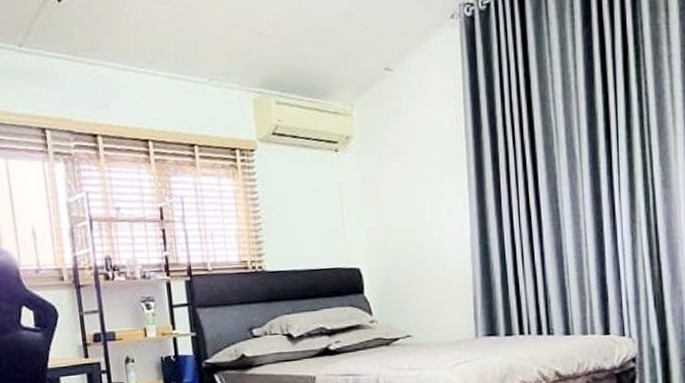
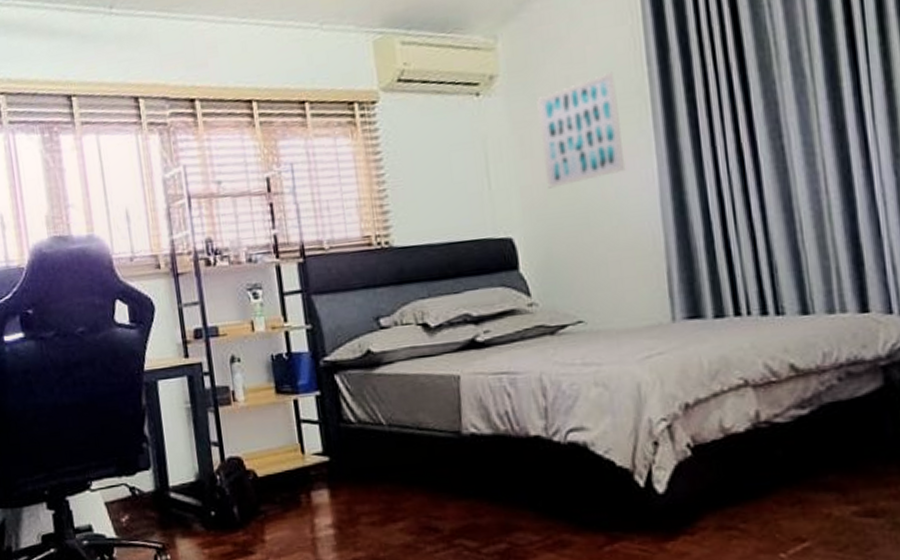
wall art: none [382,141,447,231] -> present [537,71,626,189]

